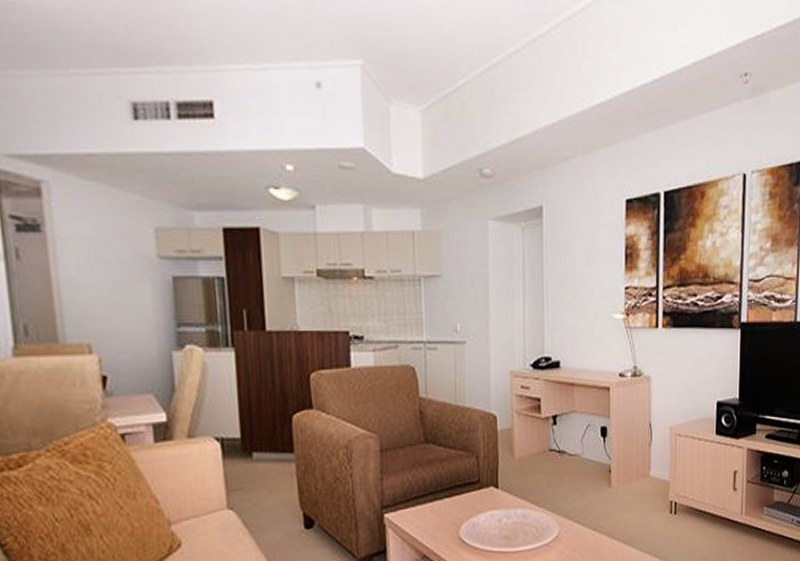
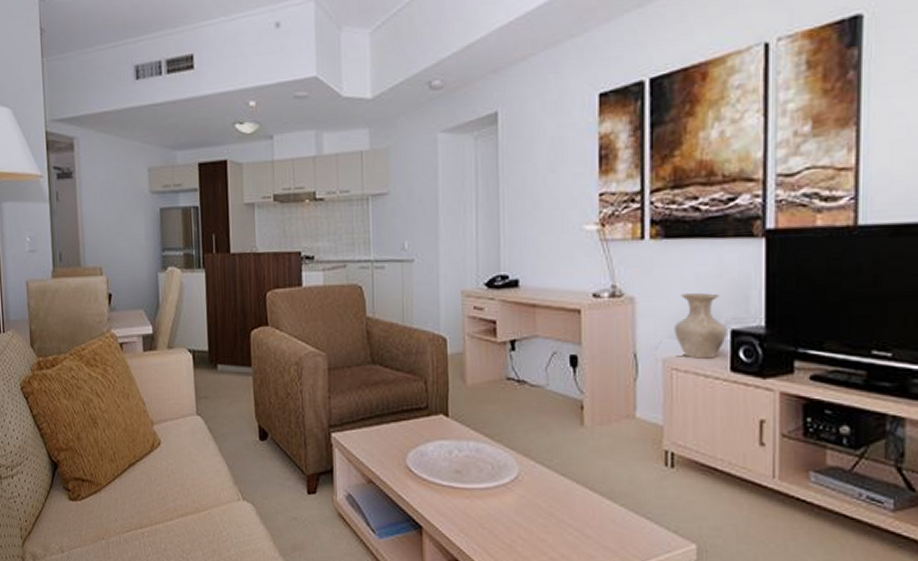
vase: none [678,373,714,426] -> present [674,293,727,359]

